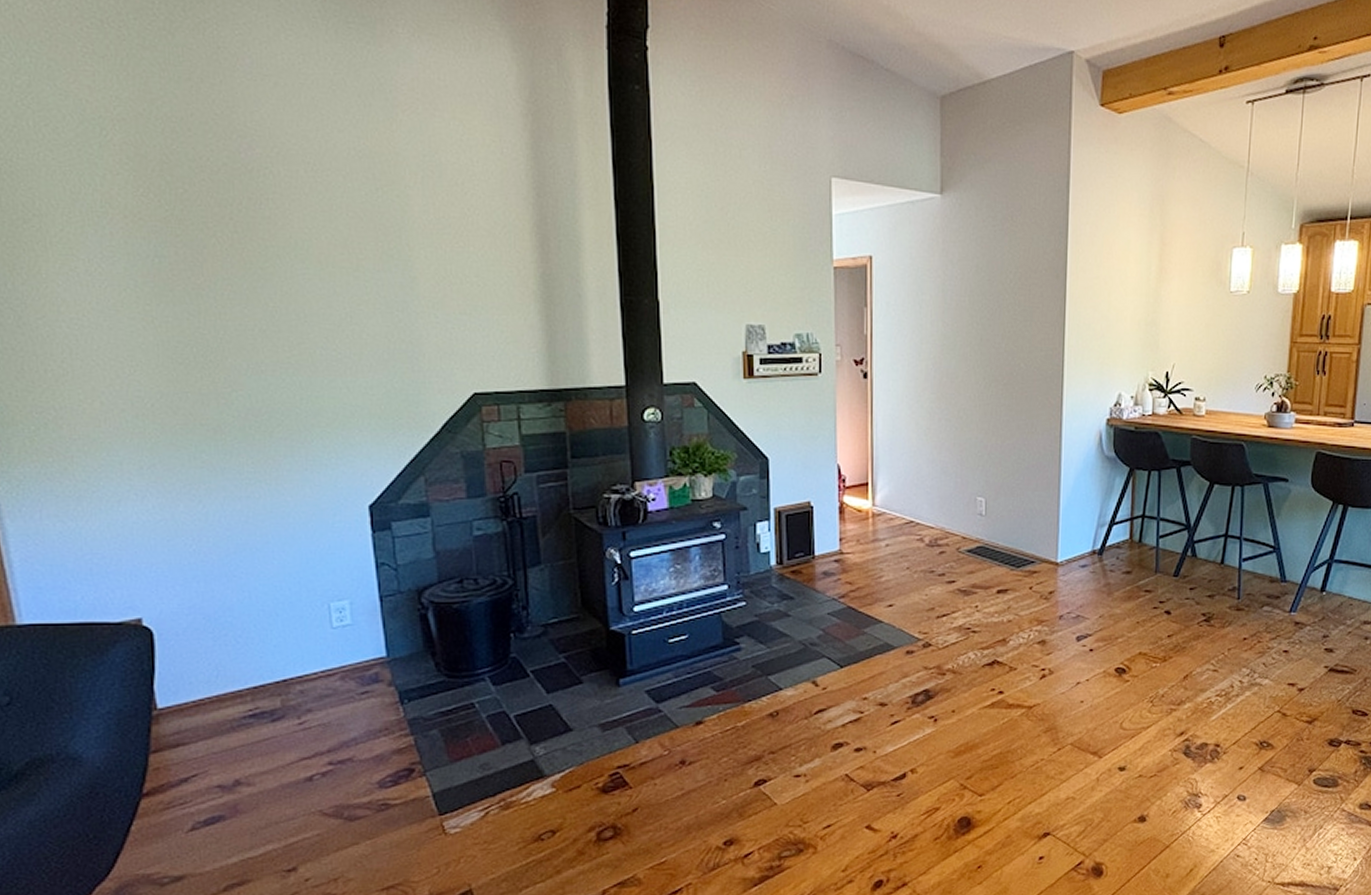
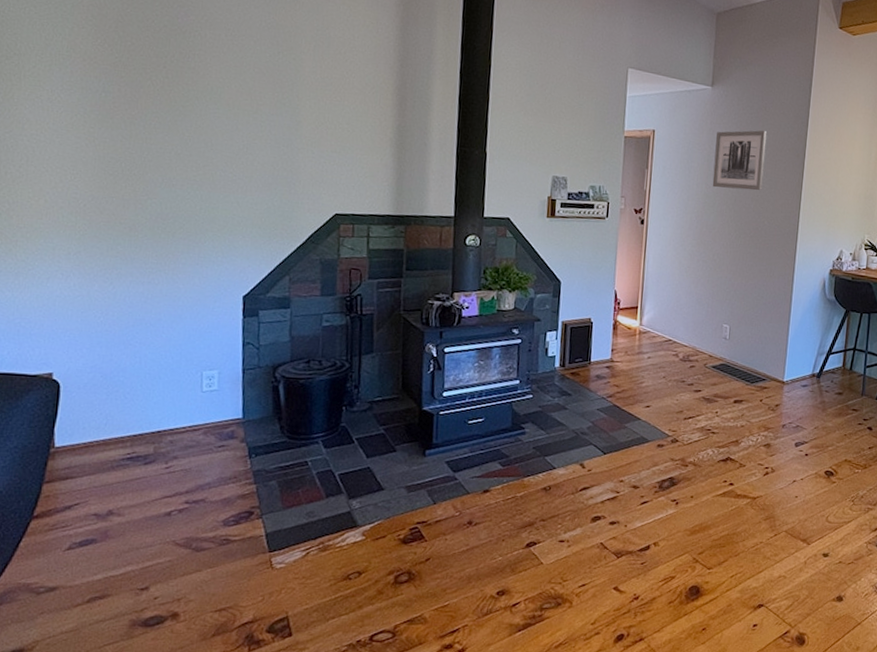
wall art: none [950,246,1016,325] -> present [712,130,768,191]

